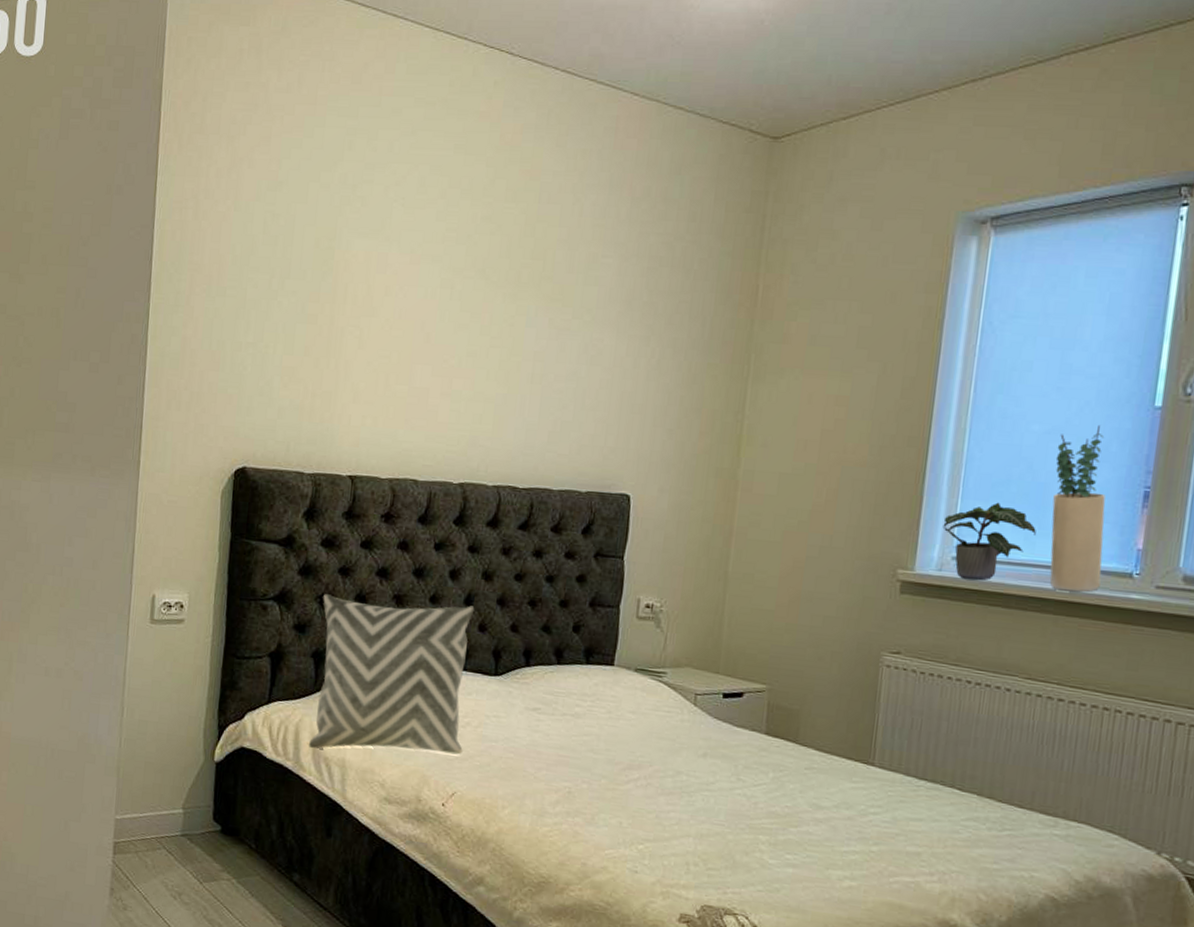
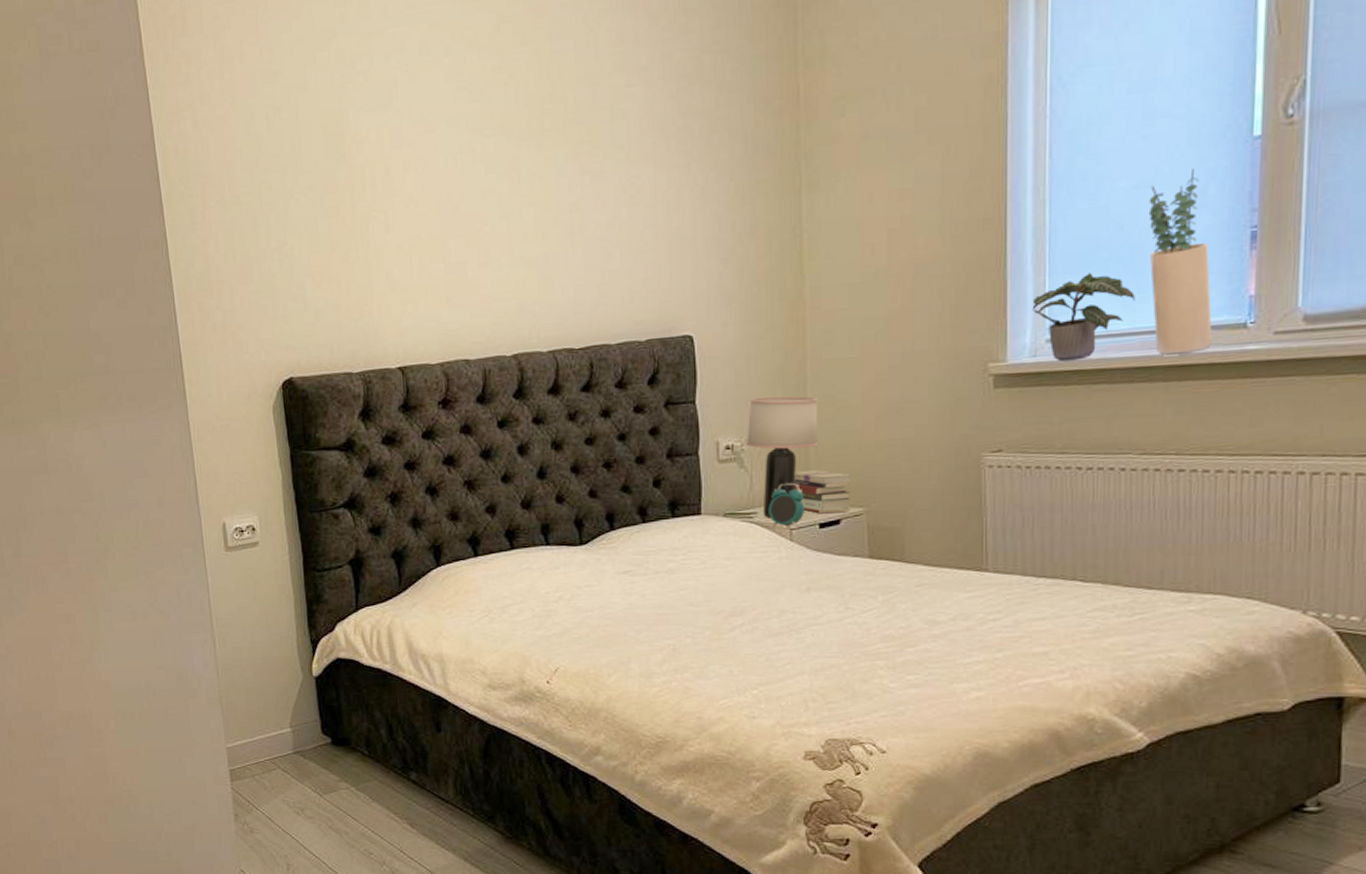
pillow: present [308,594,475,755] -> none [393,478,559,649]
table lamp: none [665,563,738,682] -> present [745,396,819,520]
alarm clock: none [677,648,713,696] -> present [769,482,805,530]
books: none [703,640,759,686] -> present [793,470,852,514]

